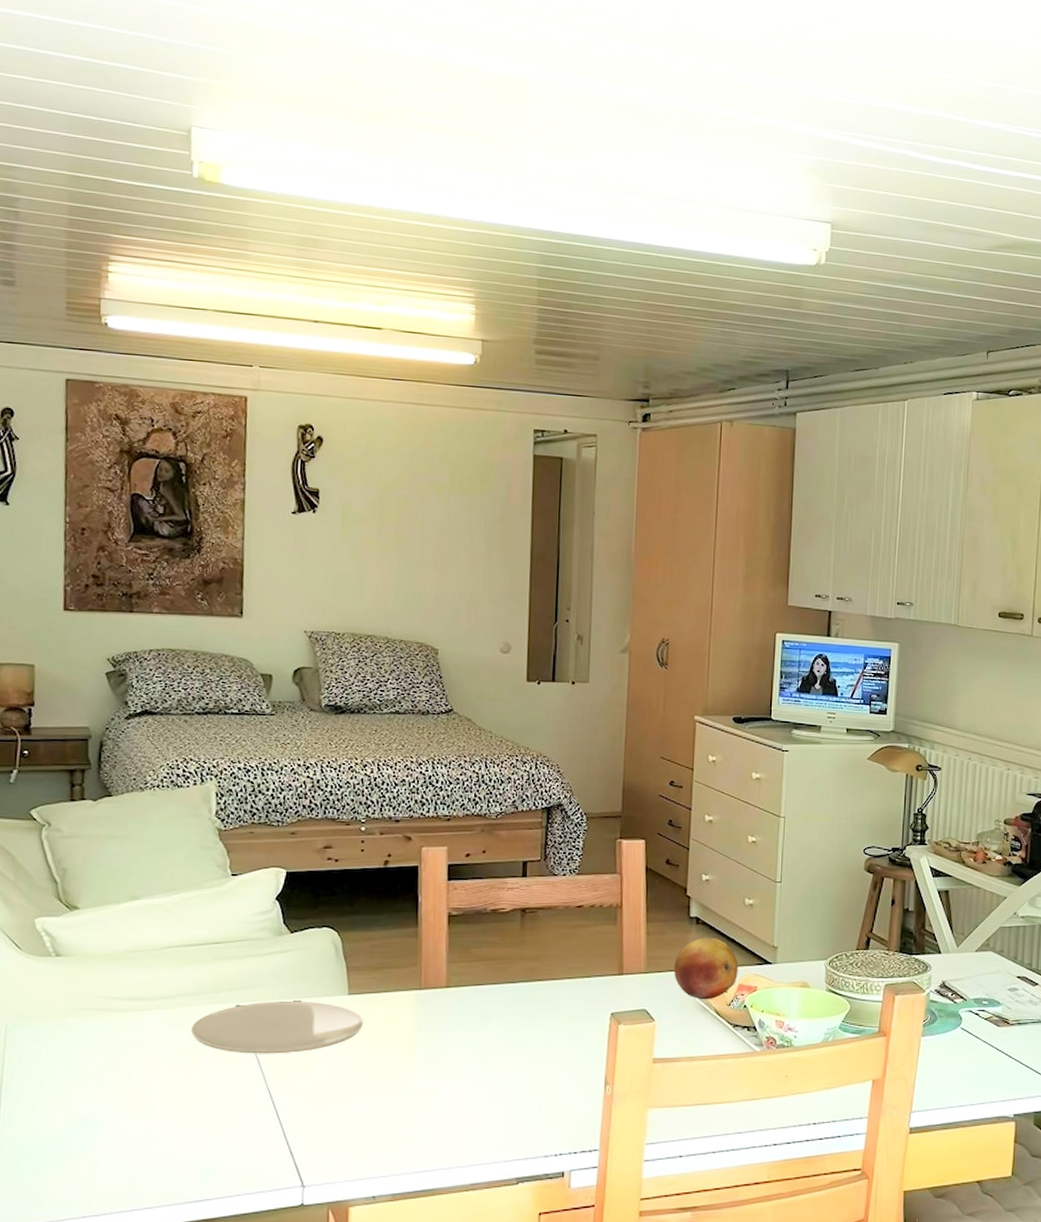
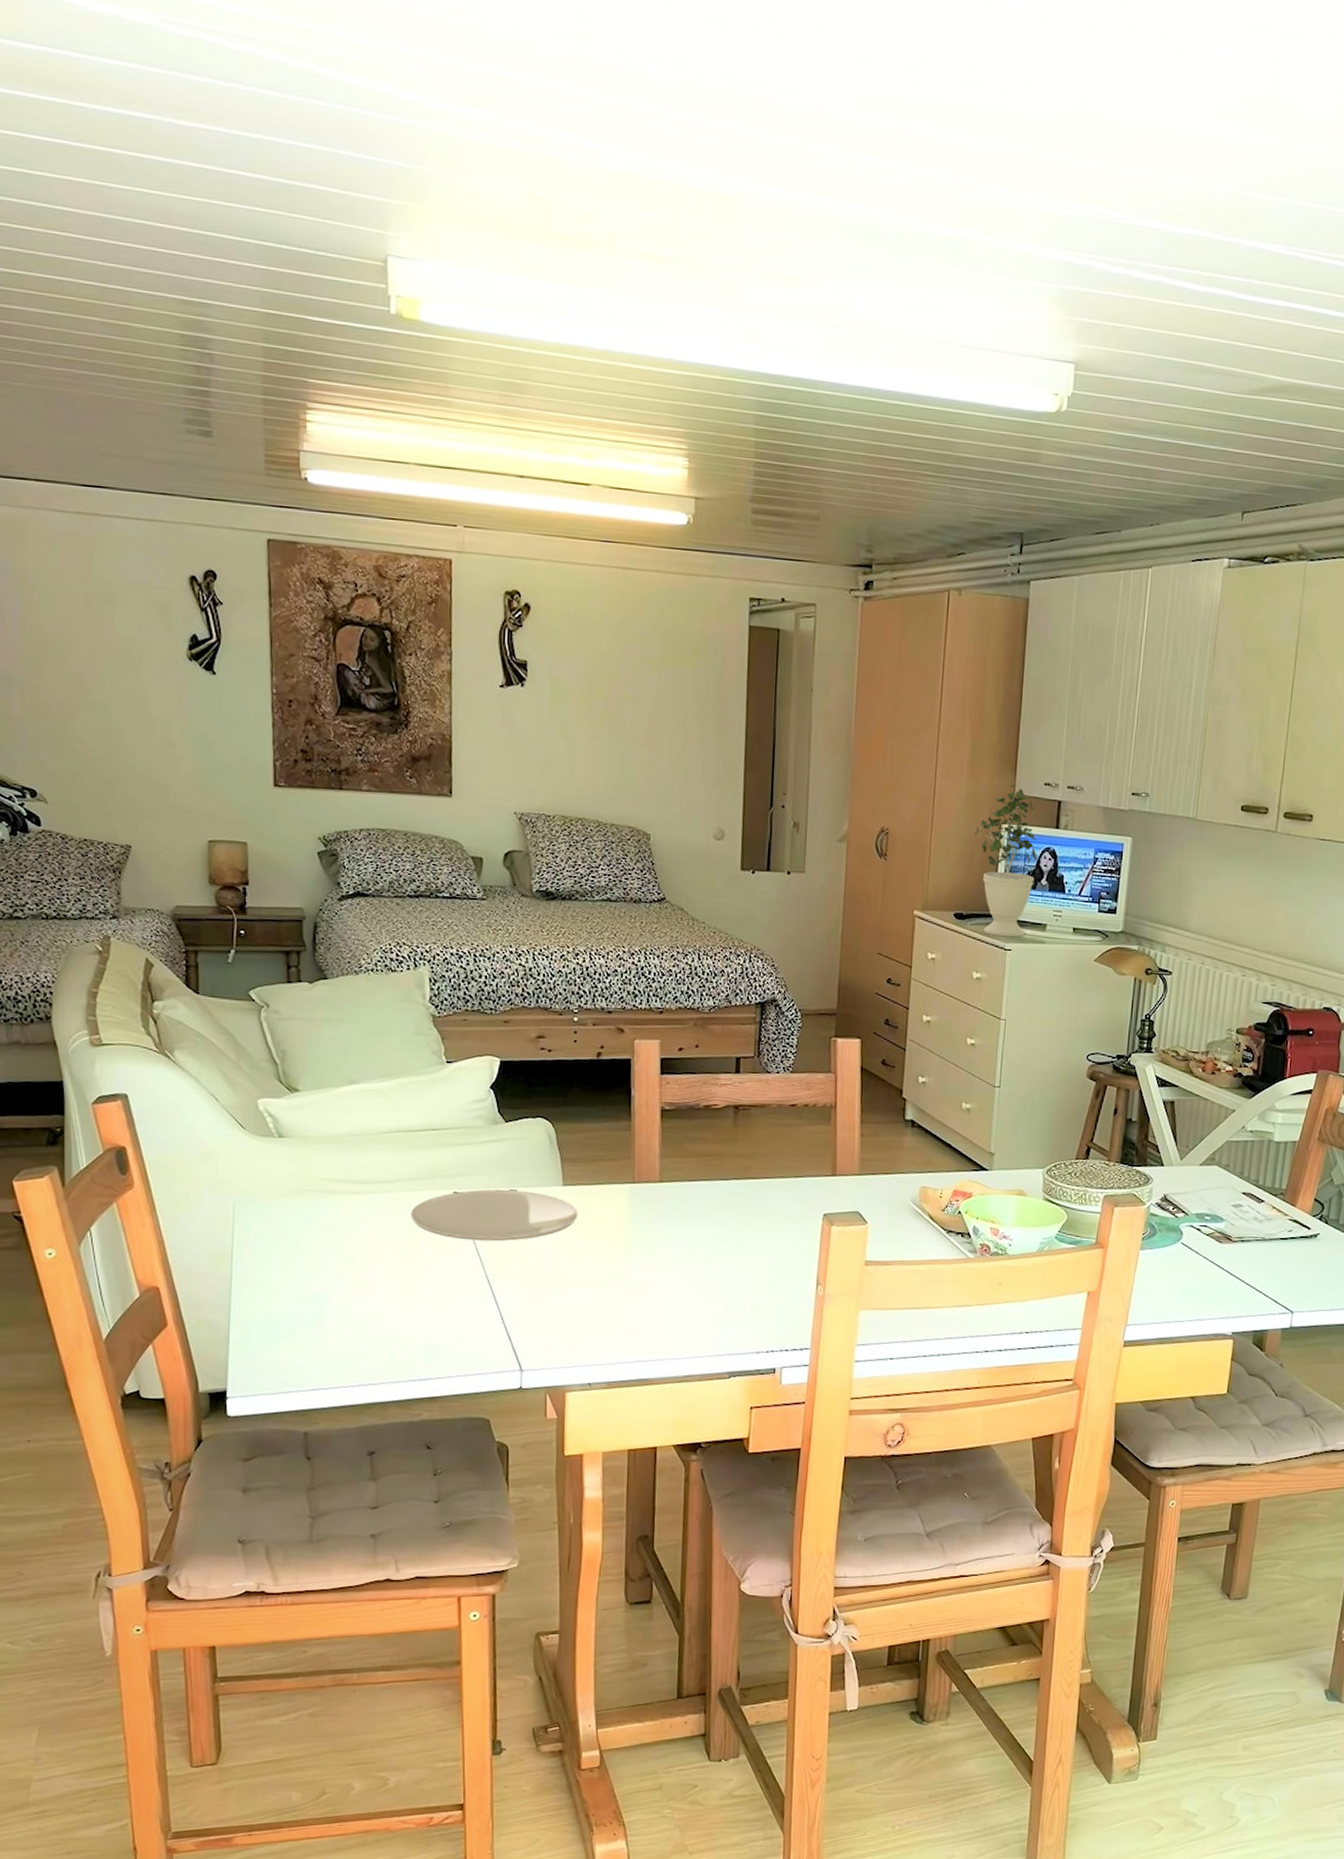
fruit: present [674,937,738,1000] -> none [888,1141,954,1205]
potted plant: none [750,597,811,739] -> present [974,784,1037,938]

